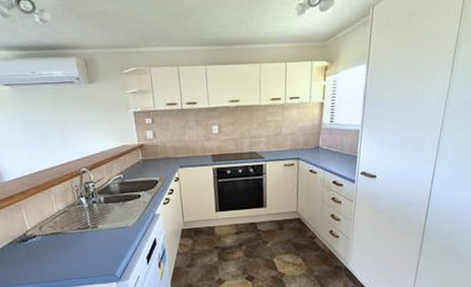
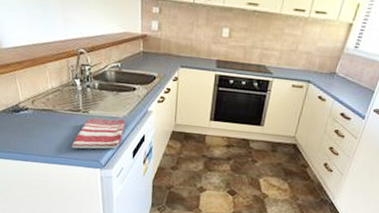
dish towel: none [84,227,136,267] -> present [71,118,126,149]

